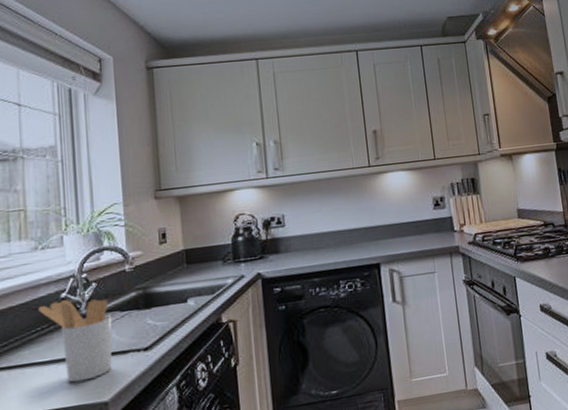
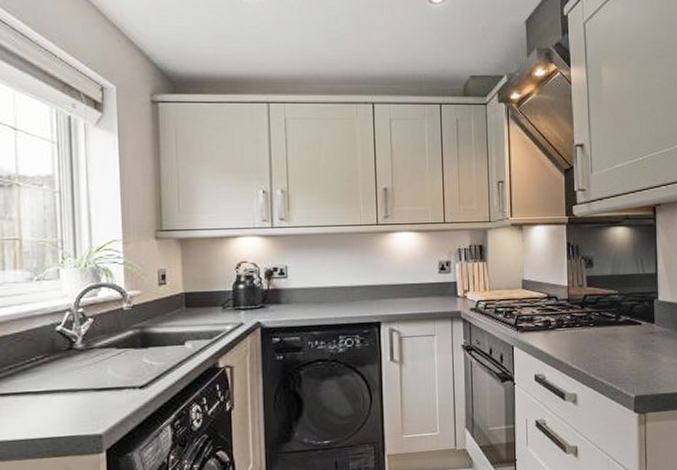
utensil holder: present [38,299,113,383] -> none [33,333,109,414]

